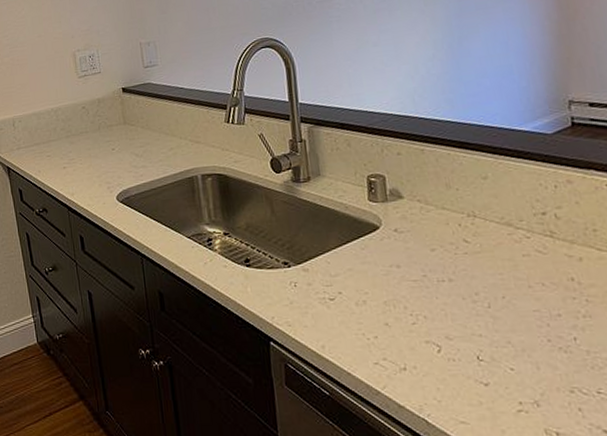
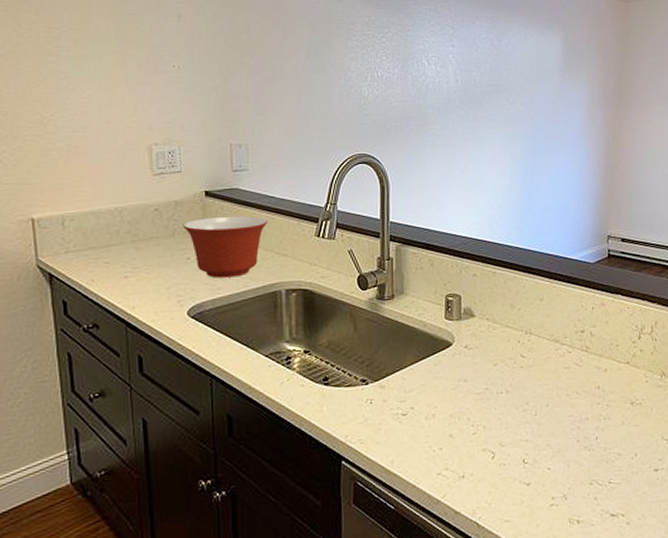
mixing bowl: none [106,107,180,166] -> present [183,215,268,278]

